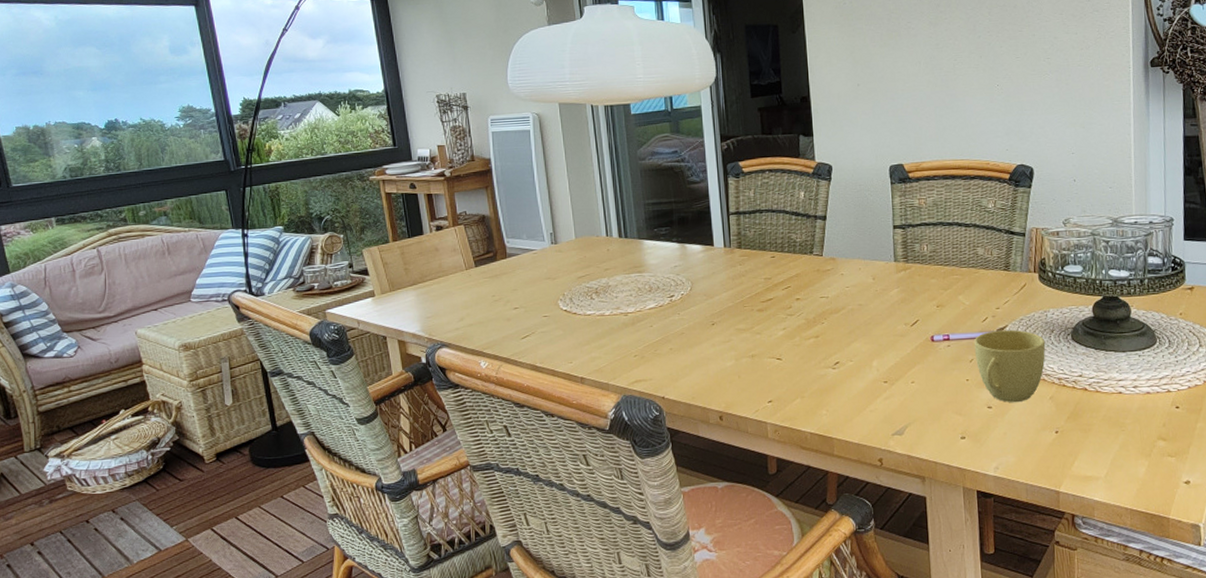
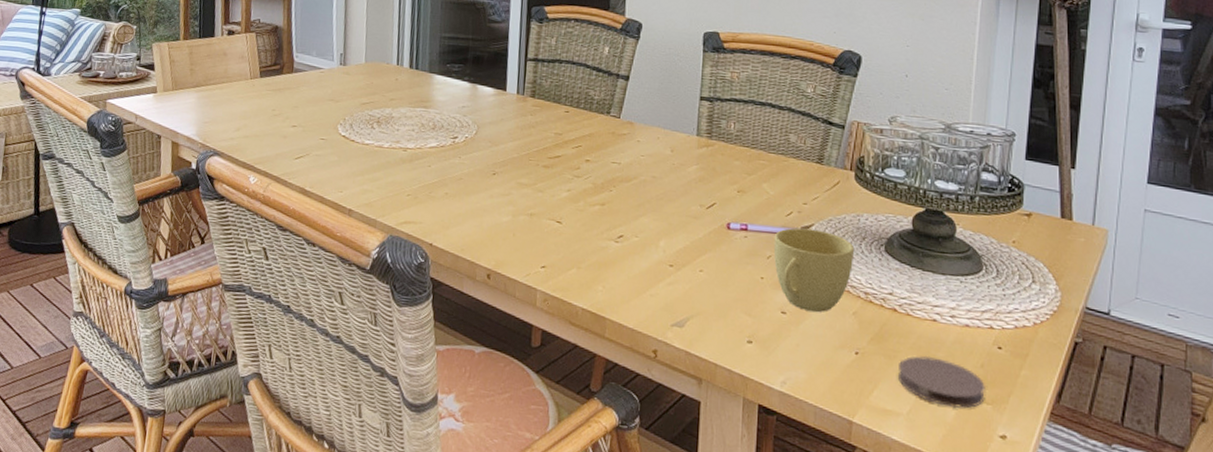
coaster: none [1094,425,1169,466] -> present [898,356,985,409]

